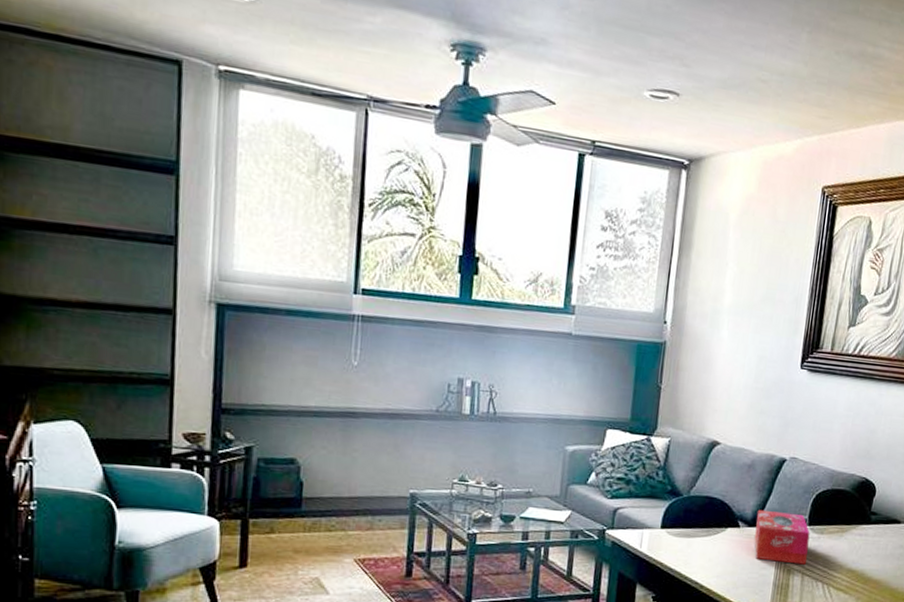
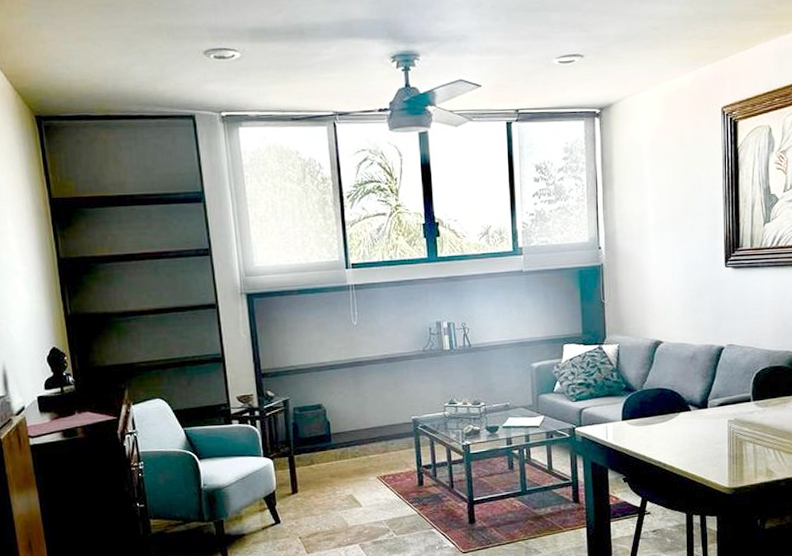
tissue box: present [754,509,810,565] -> none [704,392,756,436]

